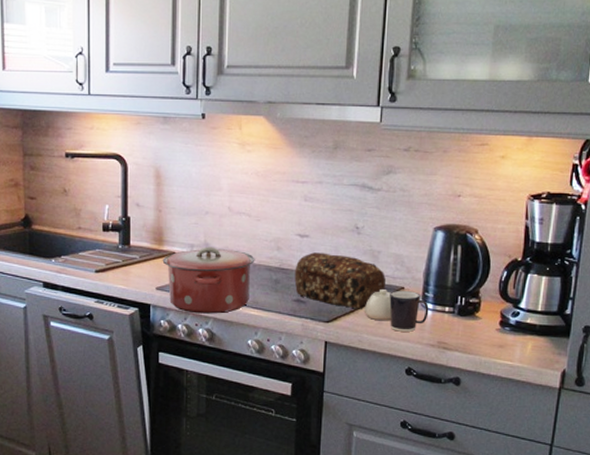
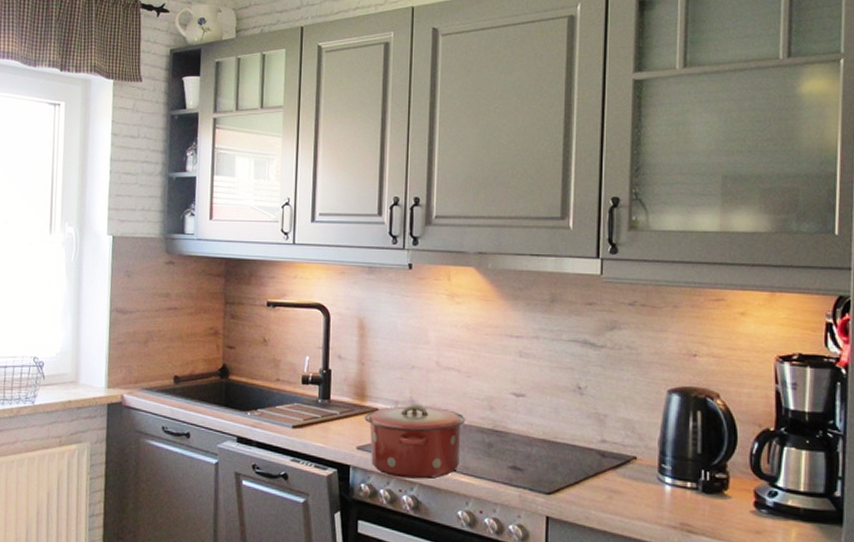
bread loaf: present [294,252,387,309] -> none [510,414,616,480]
sugar bowl: present [364,289,392,321] -> none [590,458,623,496]
mug: present [389,290,429,332] -> none [620,460,667,510]

